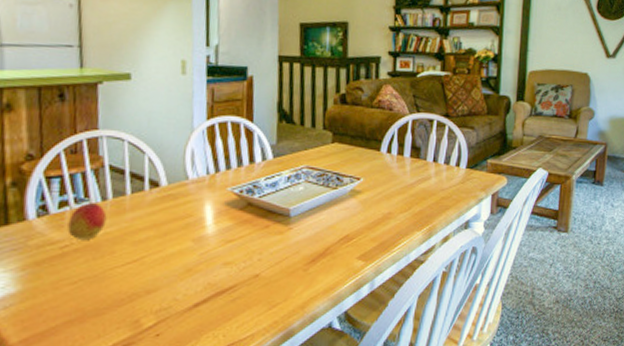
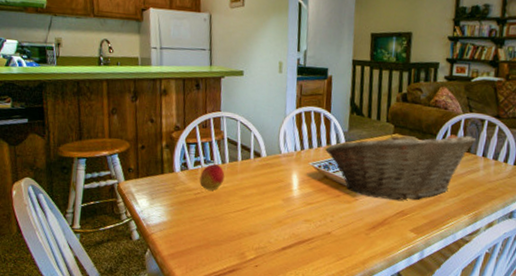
fruit basket: none [248,138,426,223] -> present [325,130,477,200]

